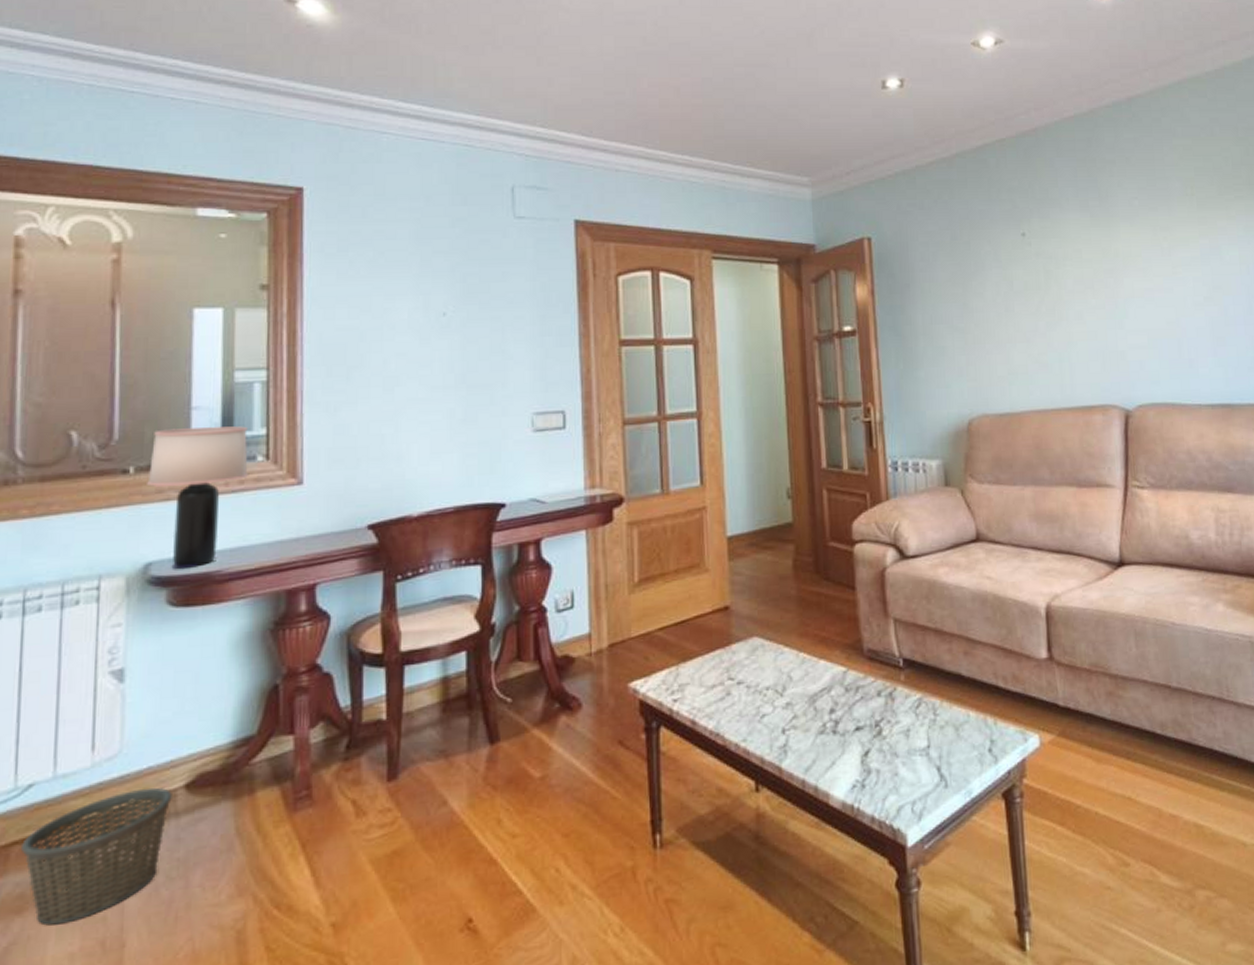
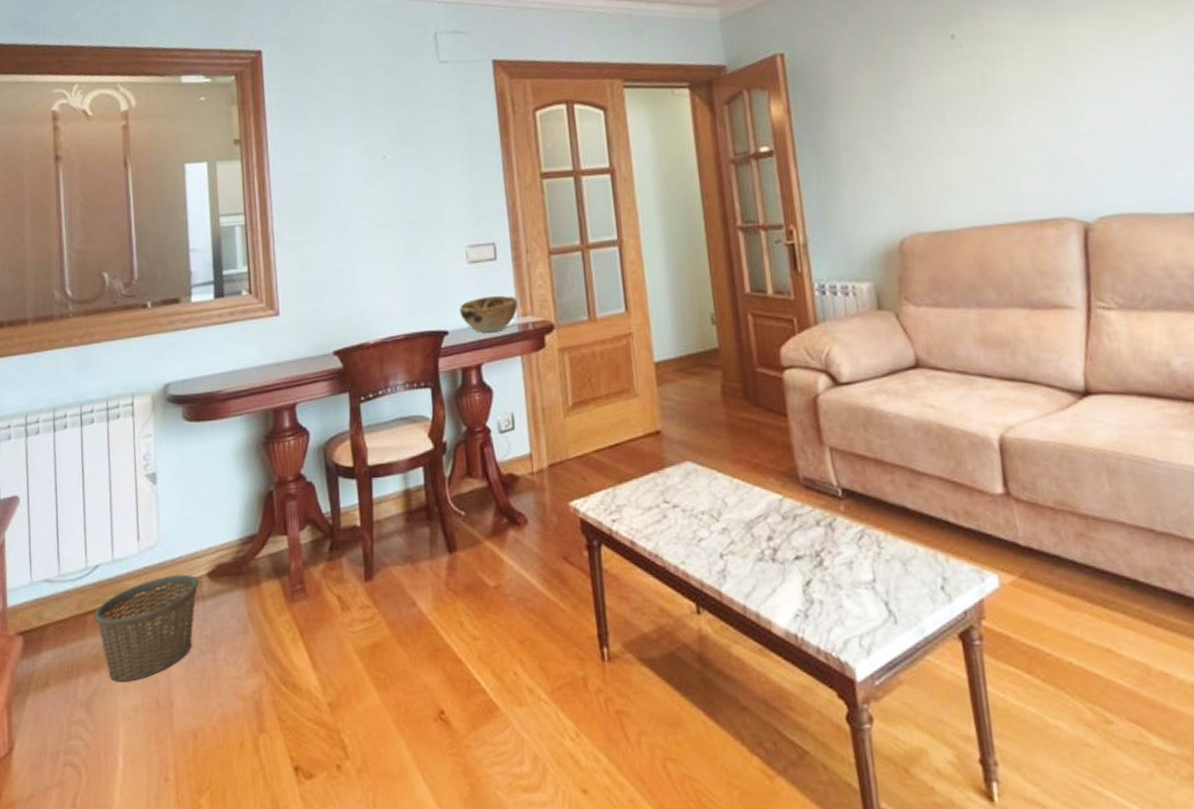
table lamp: present [147,426,249,570] -> none [161,265,237,390]
decorative bowl: none [520,467,586,506] -> present [460,296,518,333]

